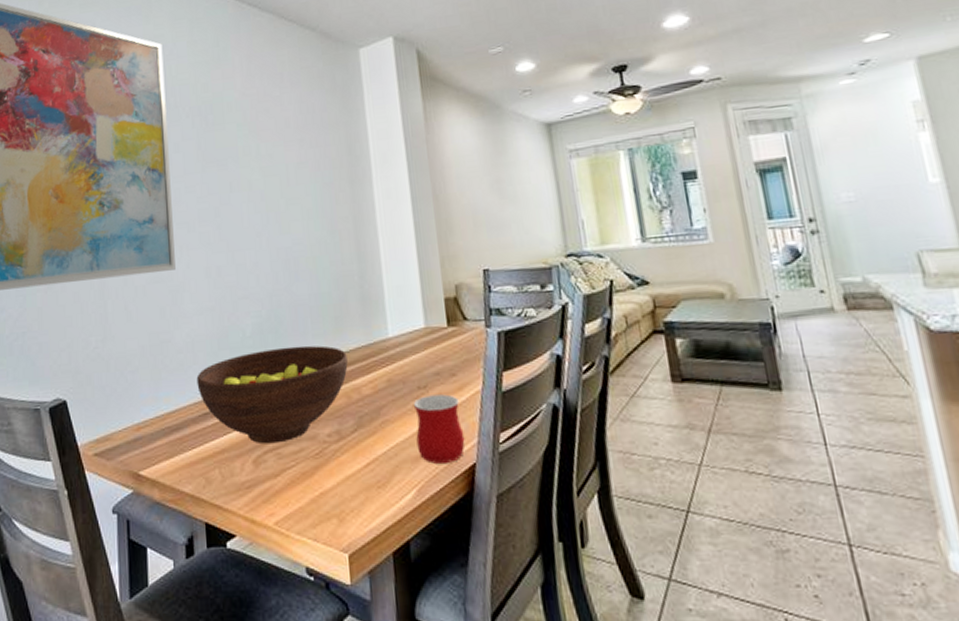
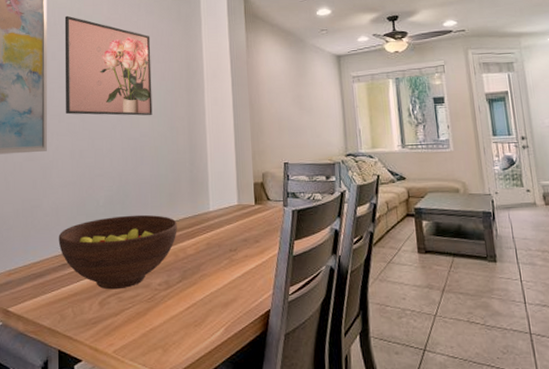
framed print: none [187,94,307,222] -> present [64,15,153,116]
mug: present [413,394,465,464] -> none [225,256,263,309]

